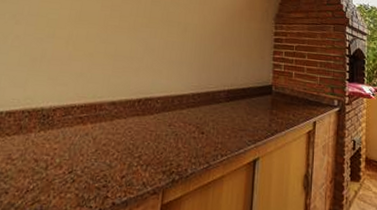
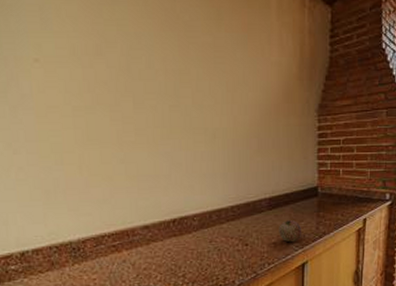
fruit: none [234,113,256,137] -> present [279,219,302,243]

